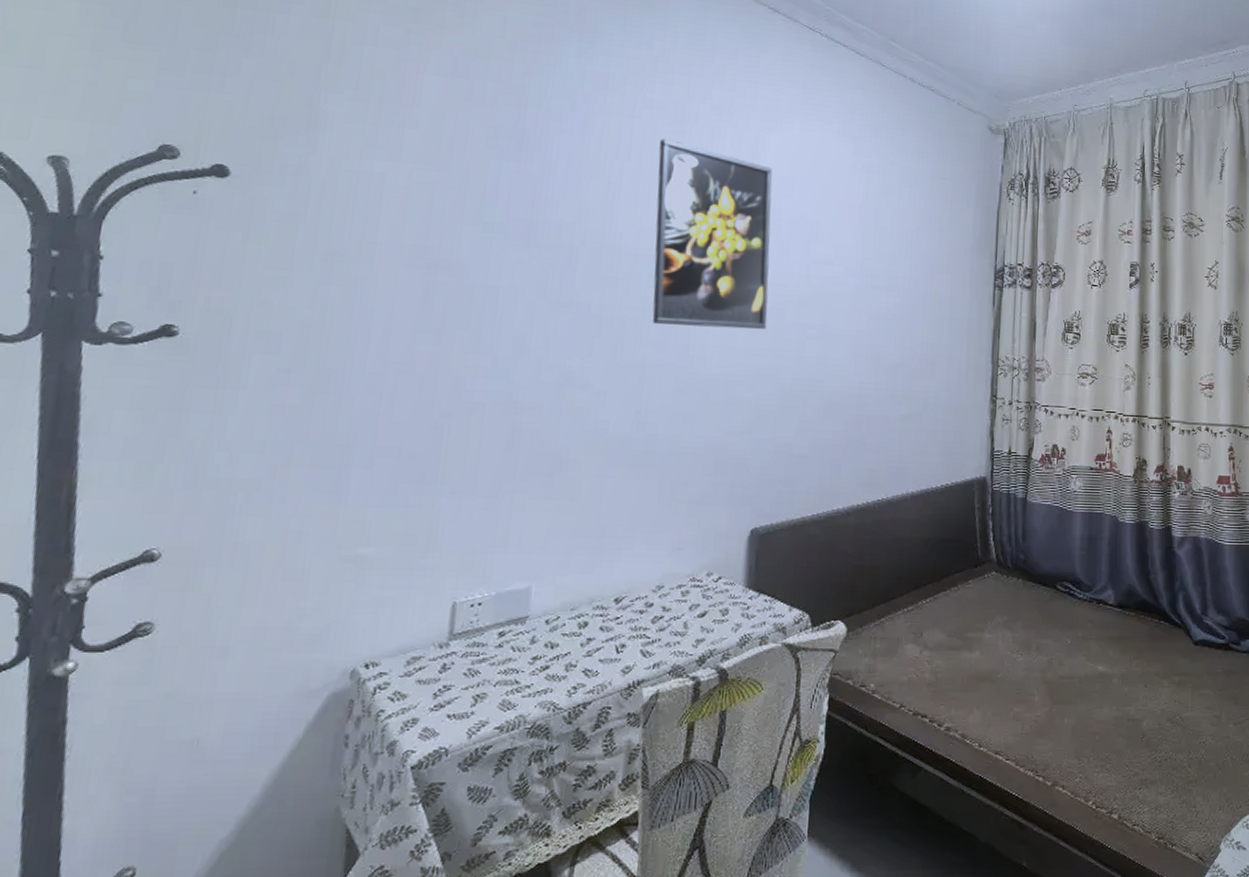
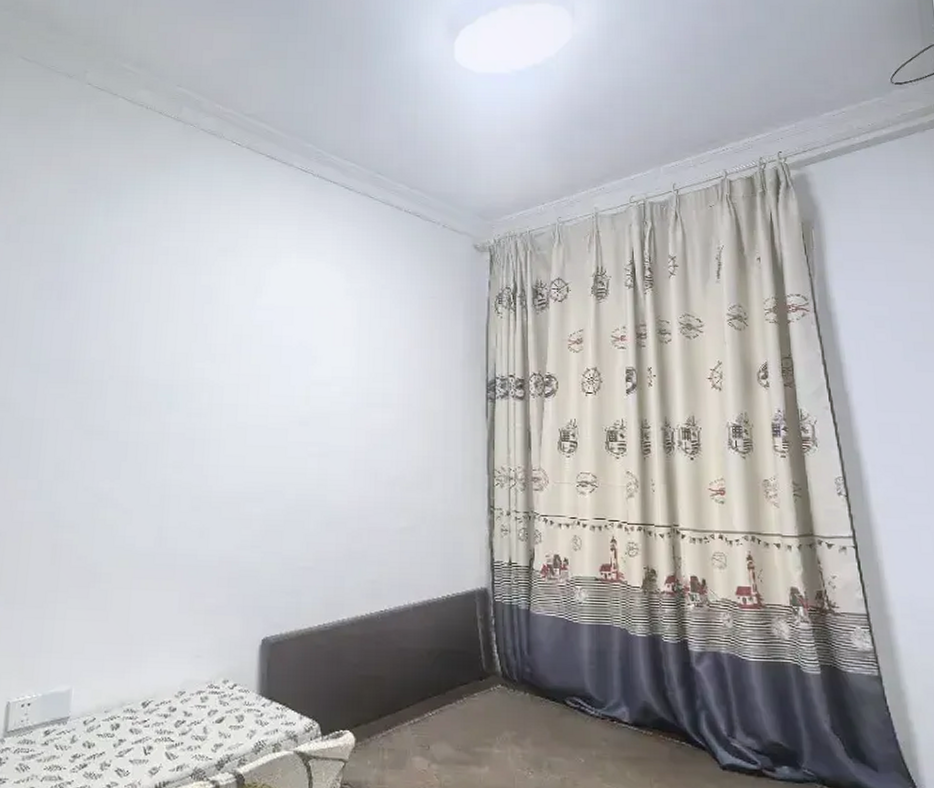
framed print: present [652,139,773,329] -> none [171,281,274,449]

